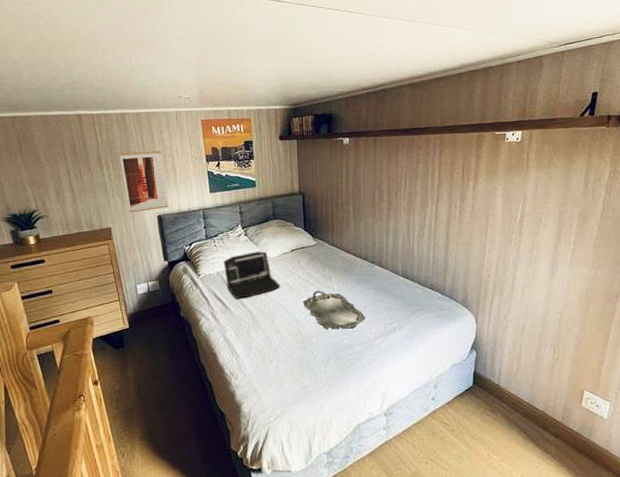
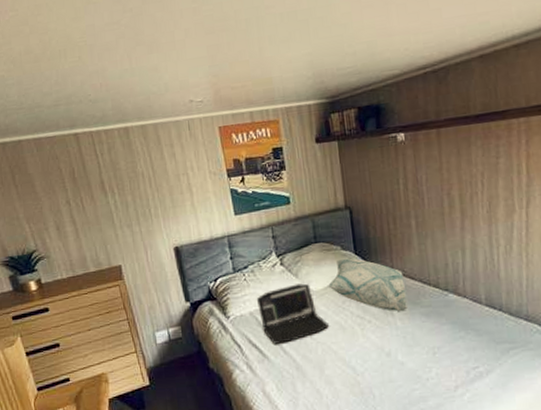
wall art: present [119,150,169,213] -> none [125,168,187,247]
decorative pillow: none [282,233,342,278] -> present [328,258,407,312]
serving tray: present [303,291,366,330] -> none [358,329,442,378]

